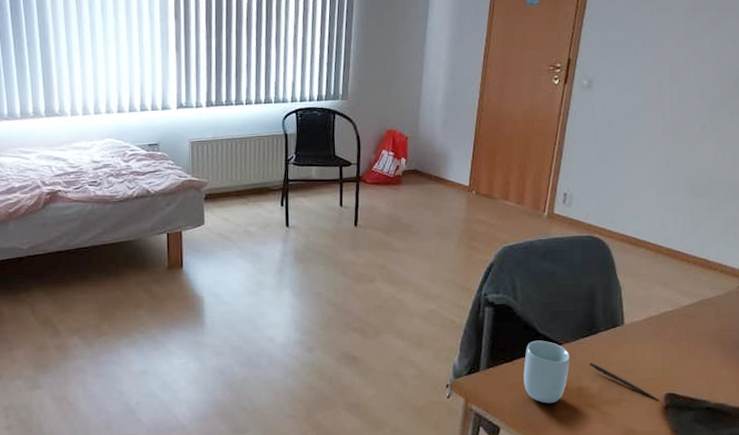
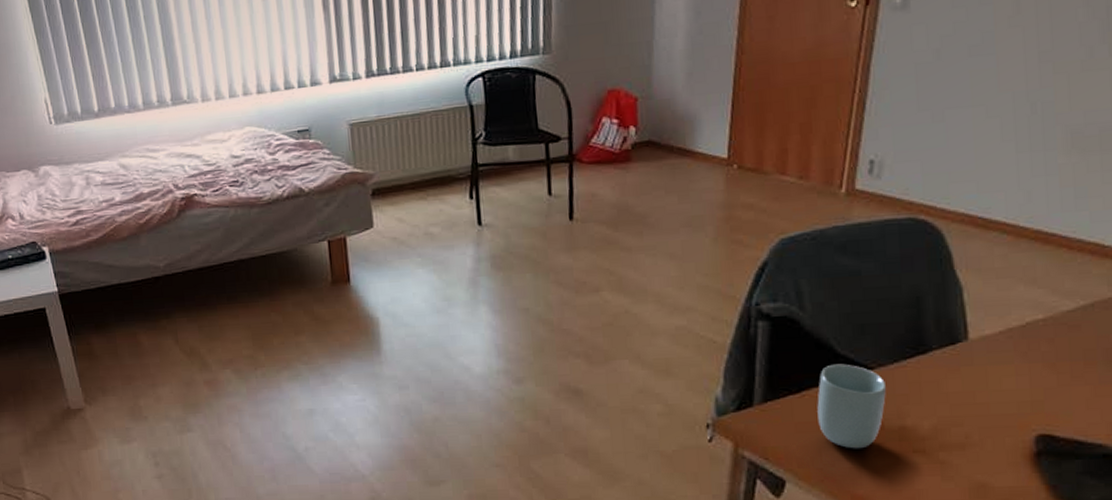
pen: present [589,362,660,401] -> none [916,393,1028,445]

